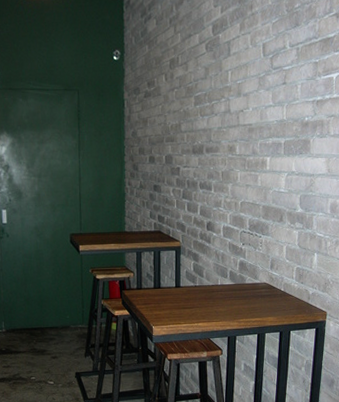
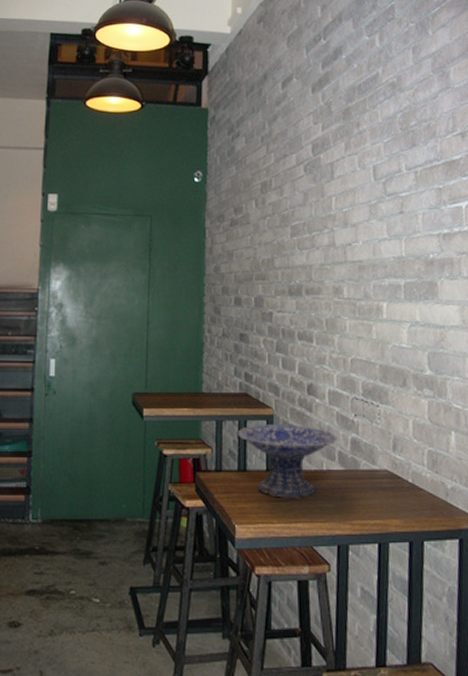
decorative bowl: none [153,252,229,306] -> present [237,423,338,498]

